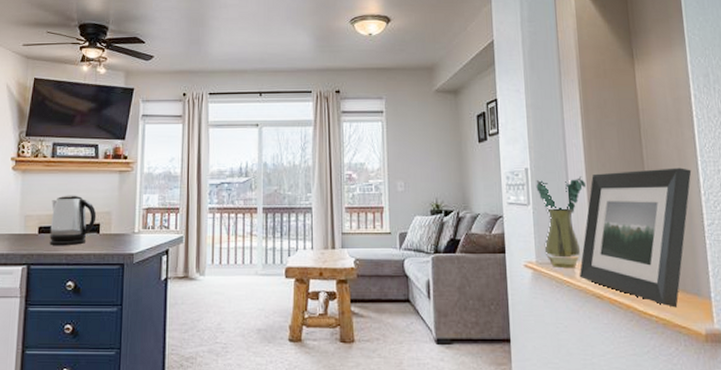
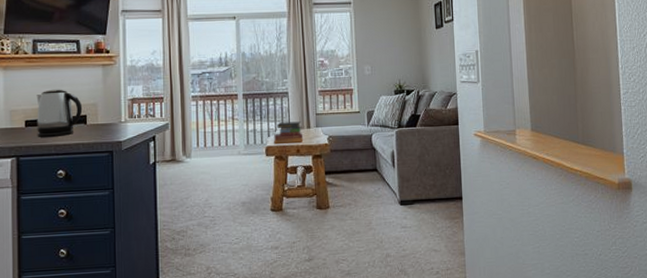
books: none [295,241,327,265] -> present [274,121,304,144]
vase: present [536,176,585,269] -> none [485,56,526,136]
picture frame: present [579,168,692,308] -> none [519,46,612,163]

